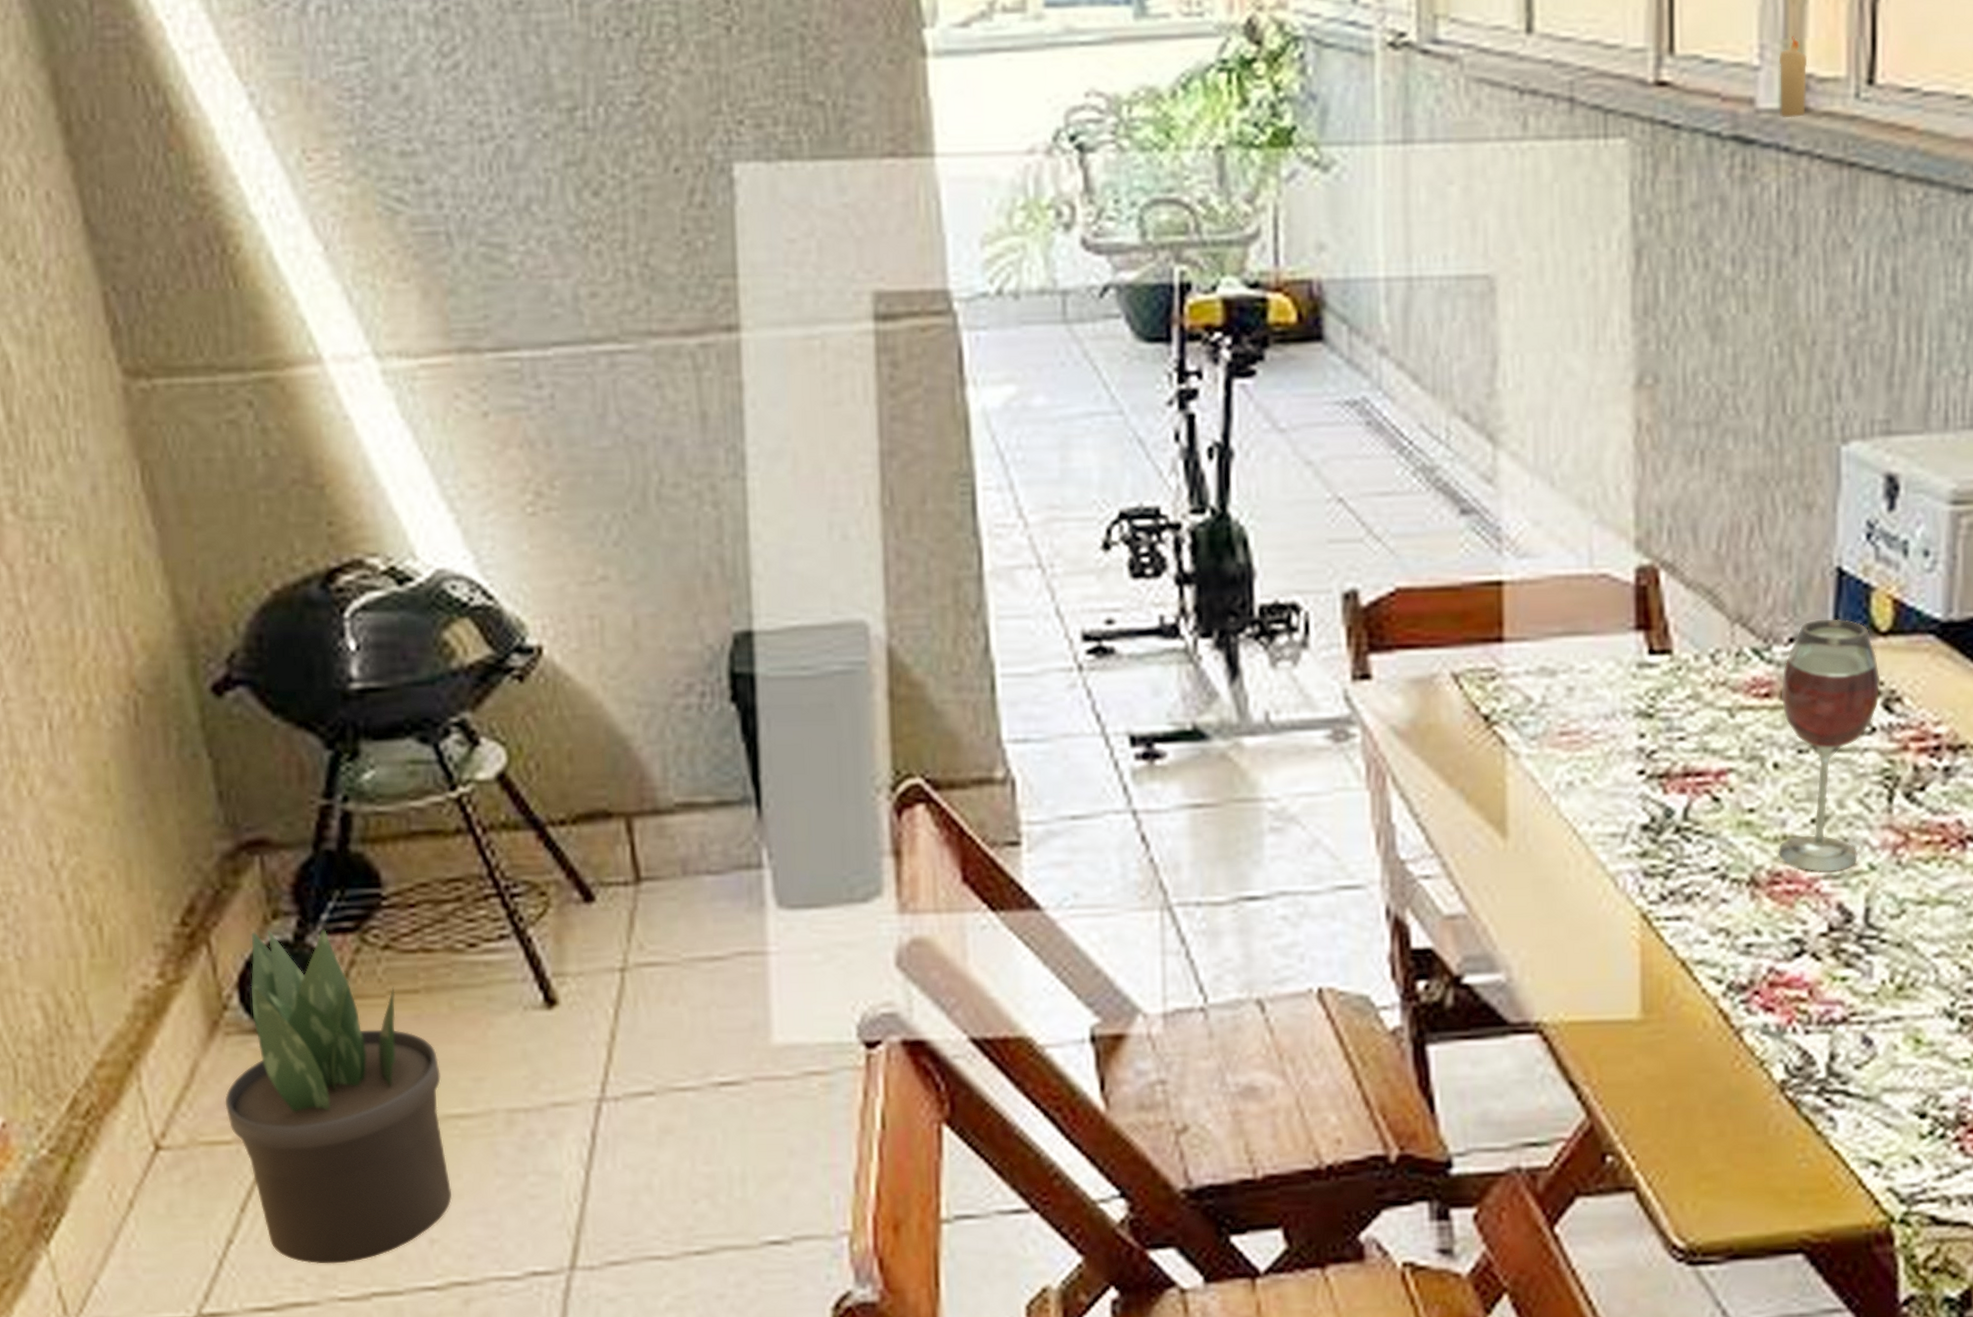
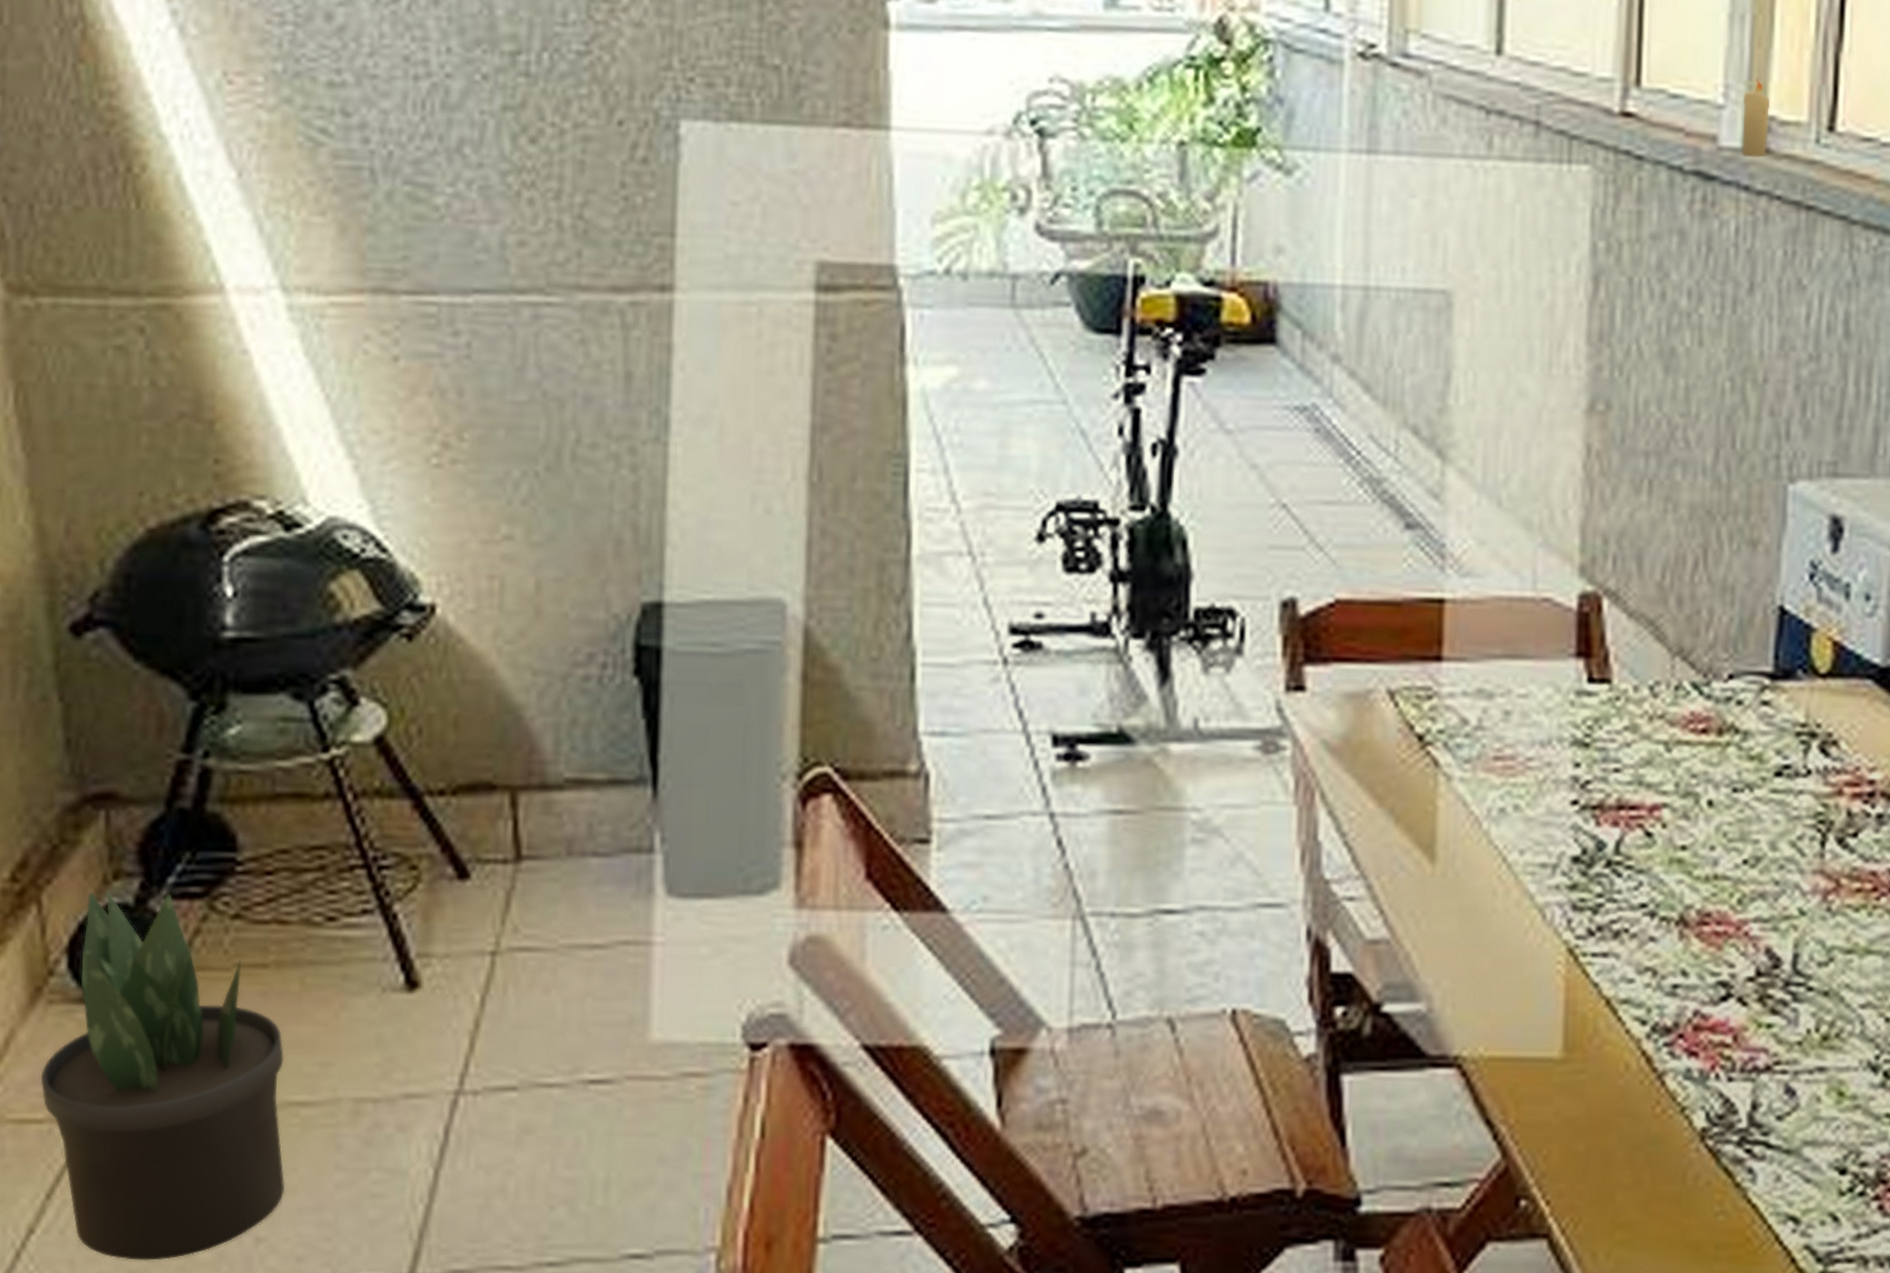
wineglass: present [1779,618,1881,872] -> none [1709,657,1818,915]

